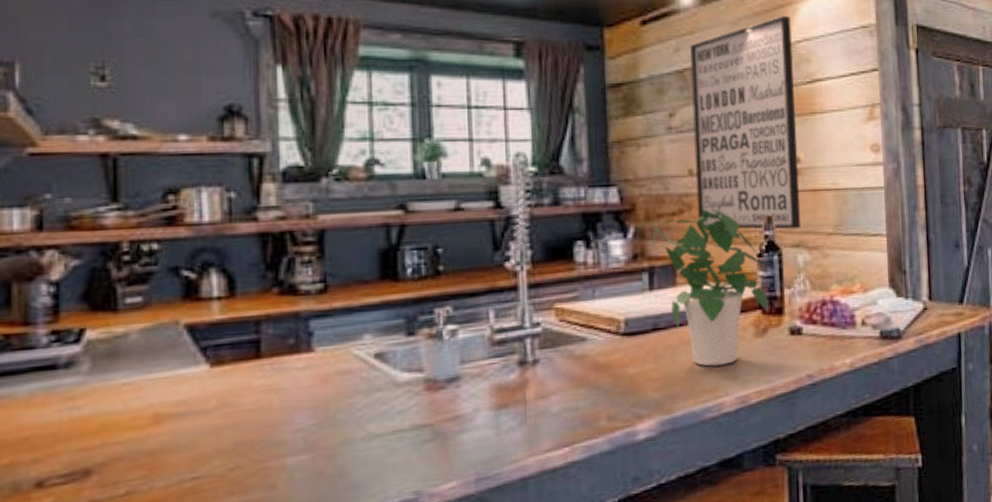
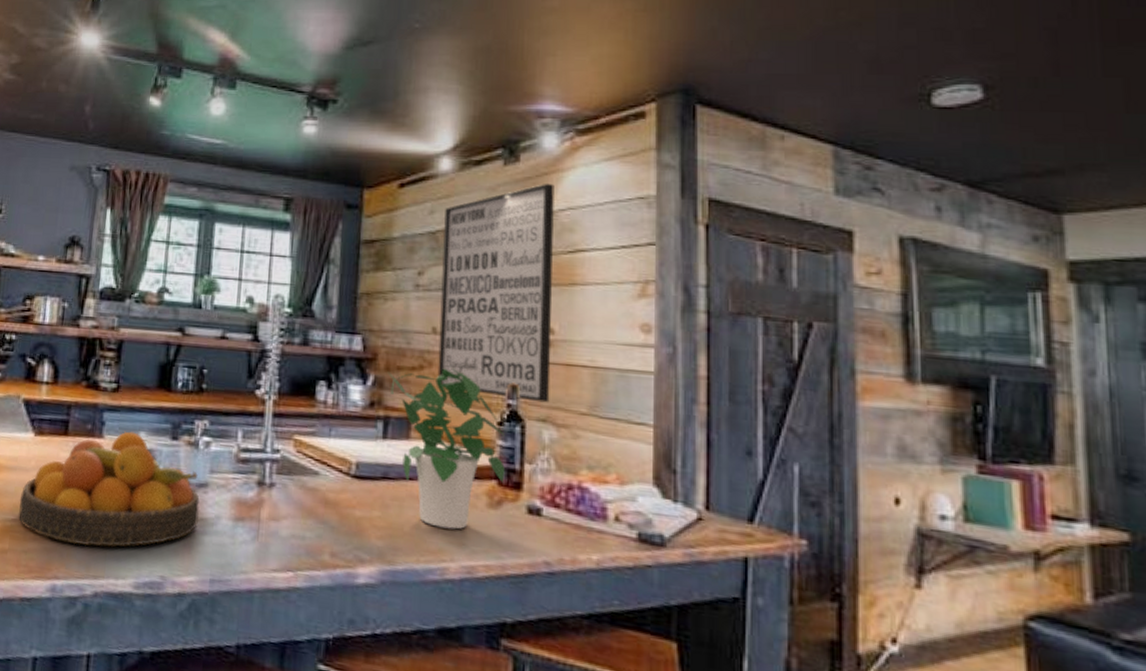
fruit bowl: none [200,336,454,488] -> present [18,431,200,547]

